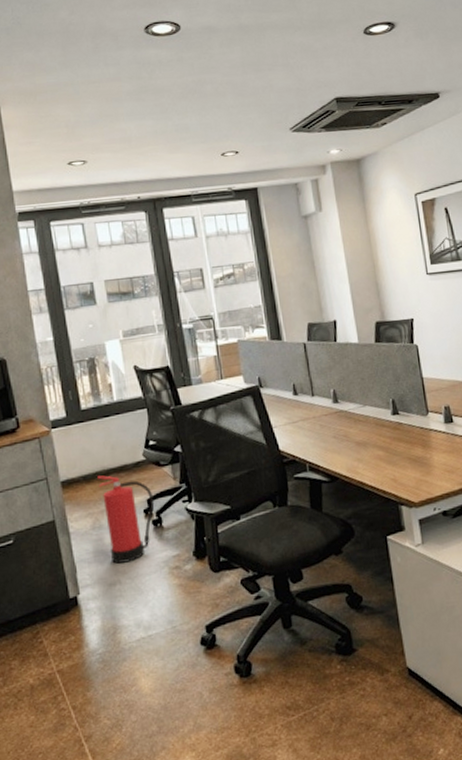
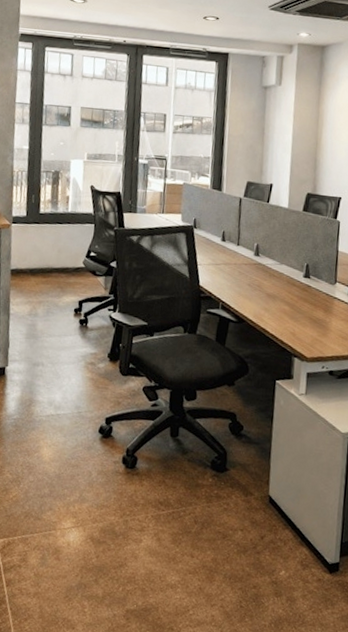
fire extinguisher: present [97,475,155,564] -> none [39,272,85,350]

